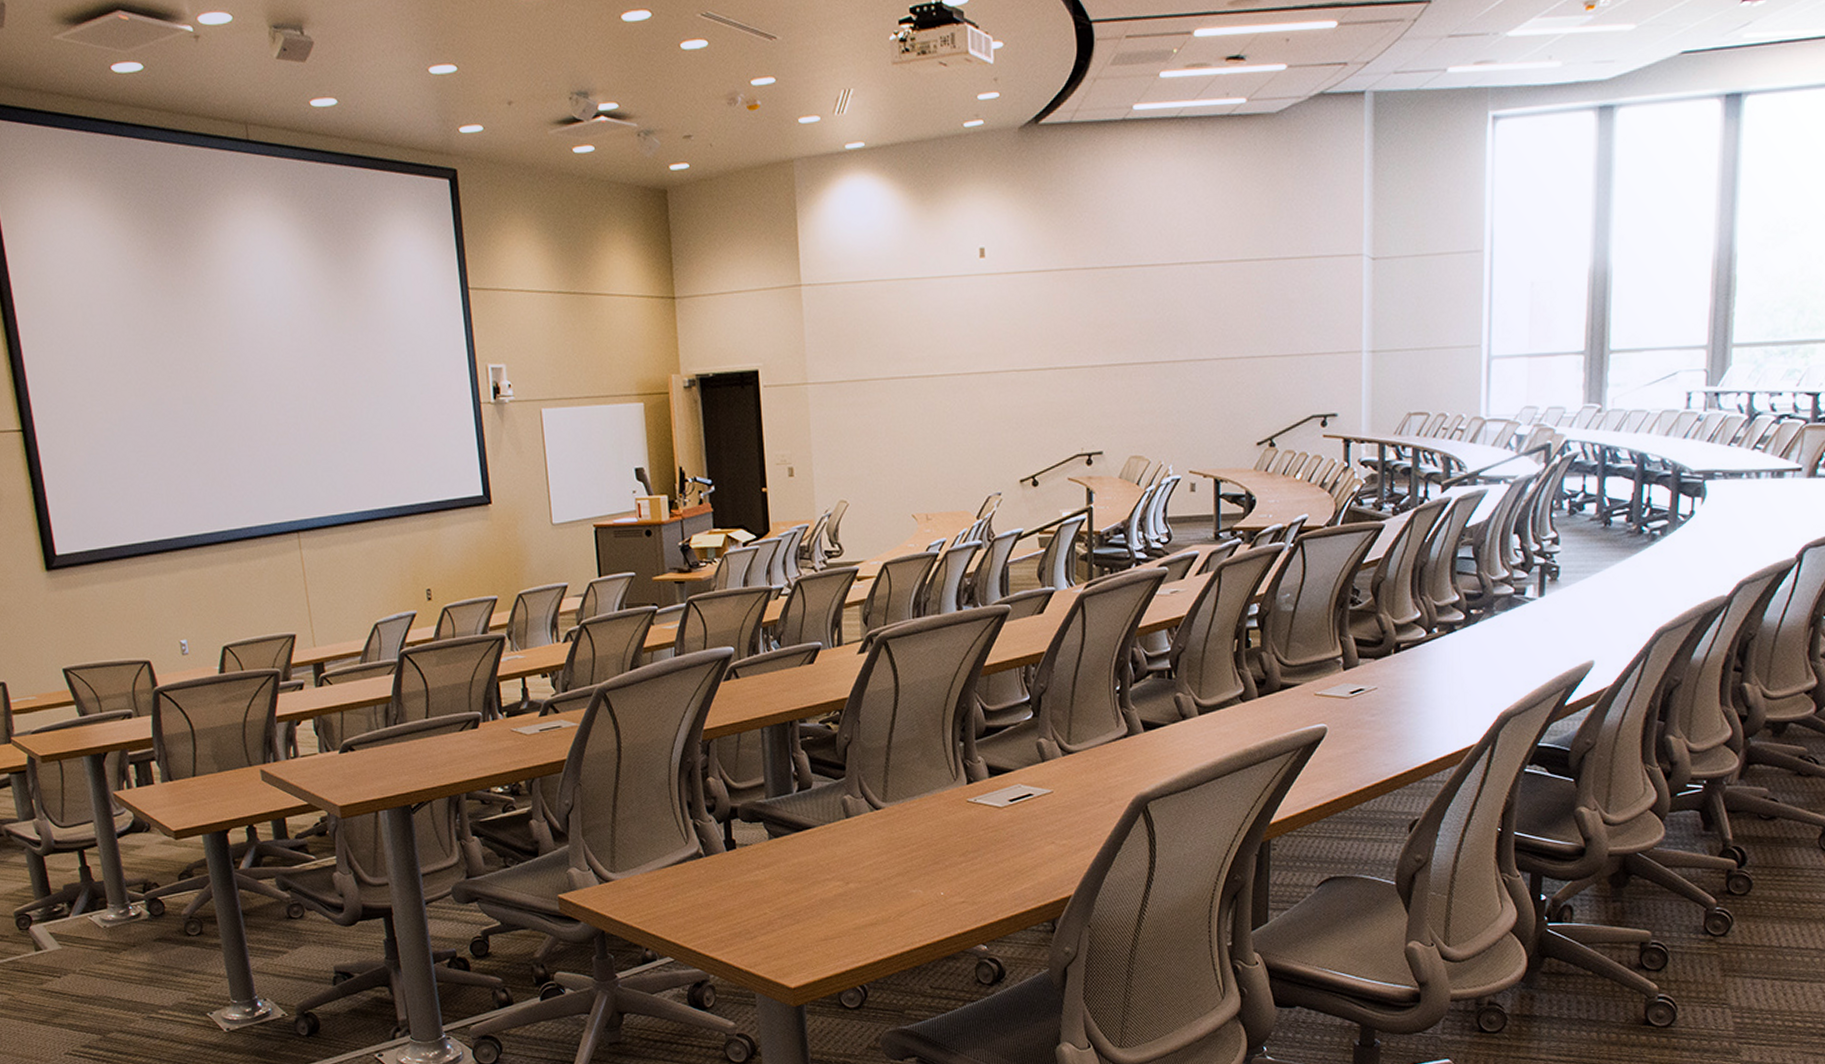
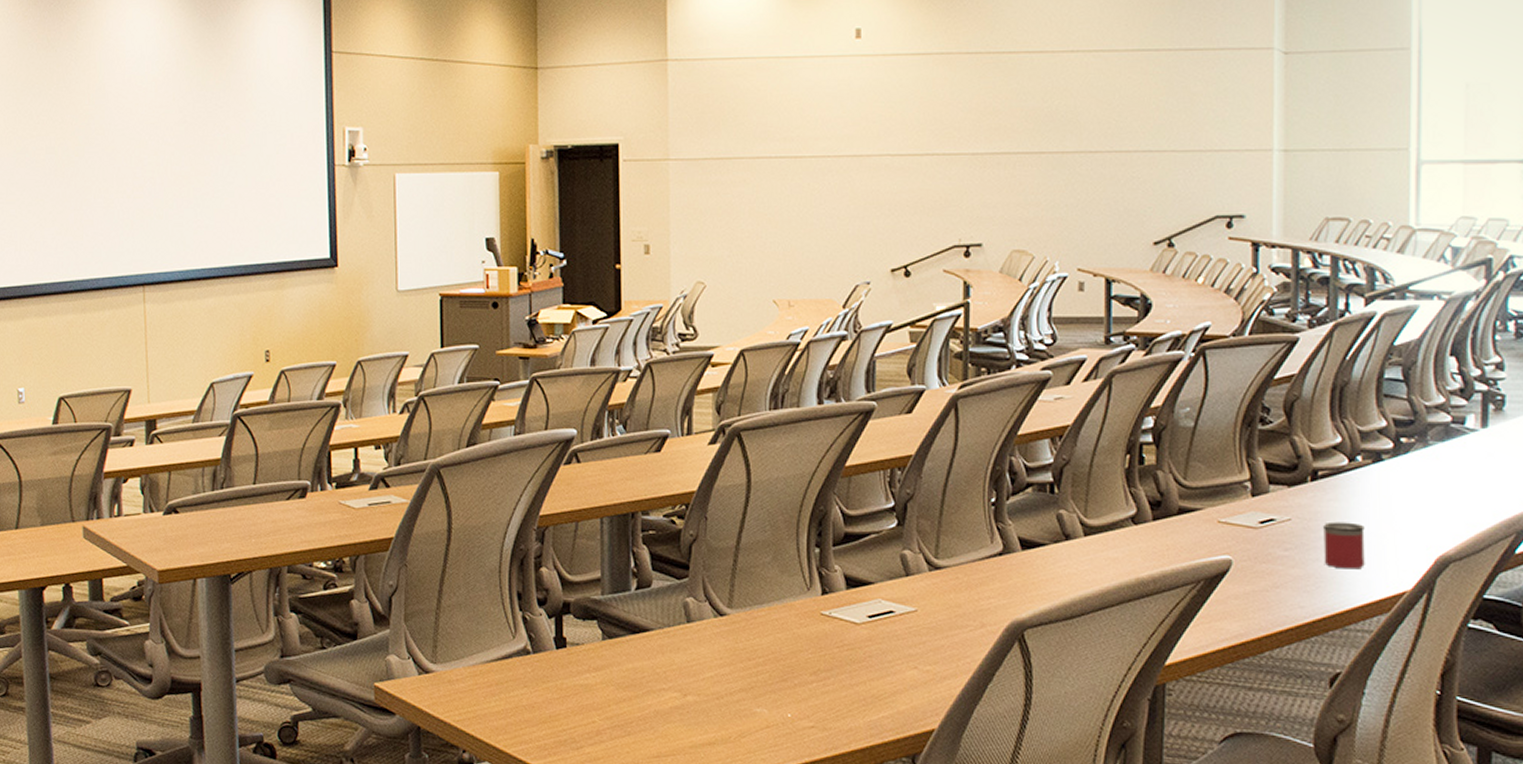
beverage cup: none [1405,687,1440,729] -> present [1324,521,1365,569]

